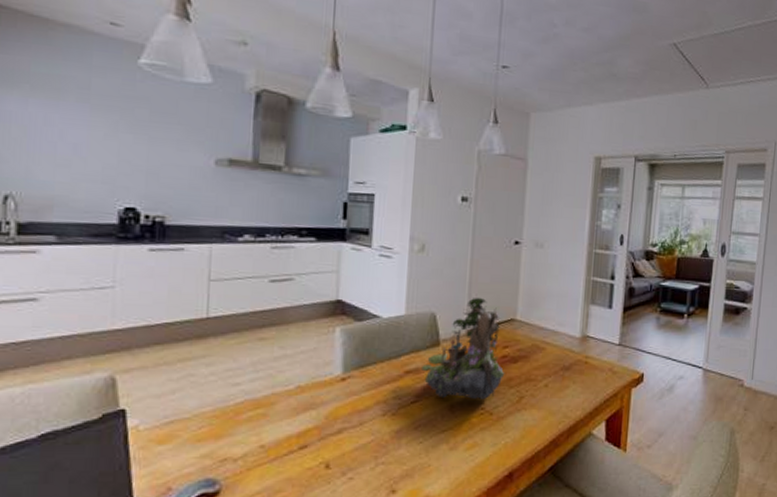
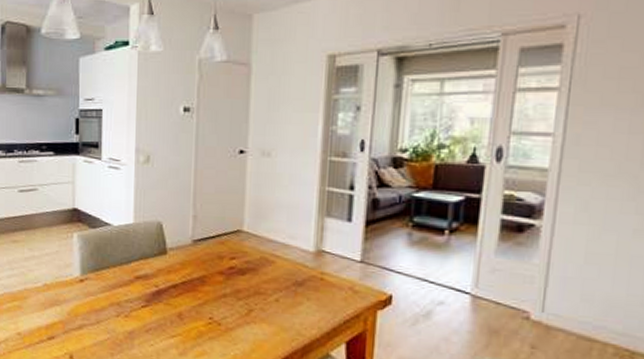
plant: present [420,297,505,400] -> none [149,207,233,310]

